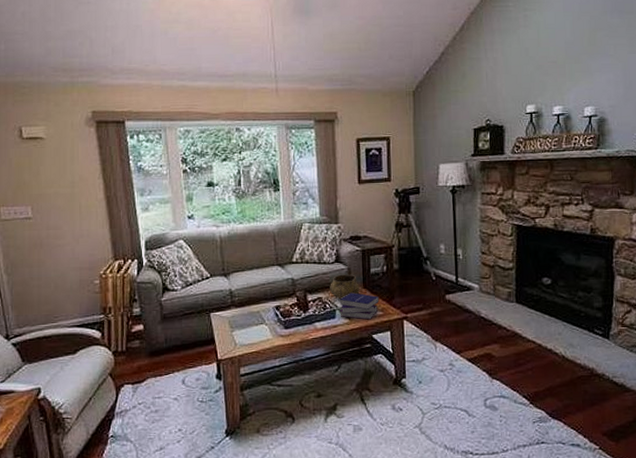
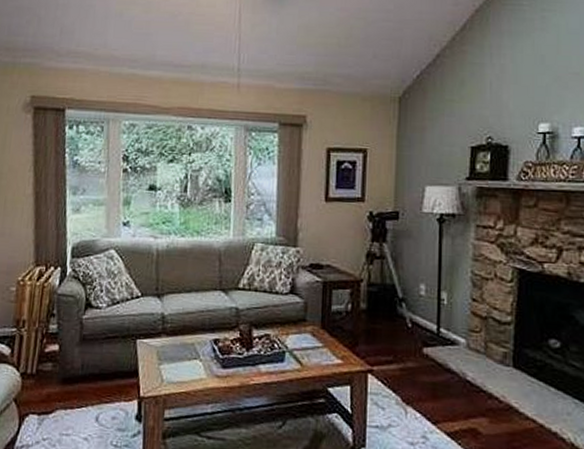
decorative bowl: present [330,274,360,300] -> none [280,308,317,340]
book: present [339,292,380,320] -> none [290,332,340,369]

